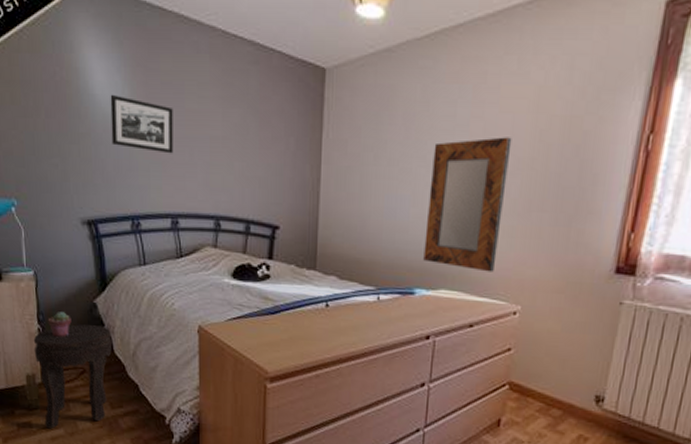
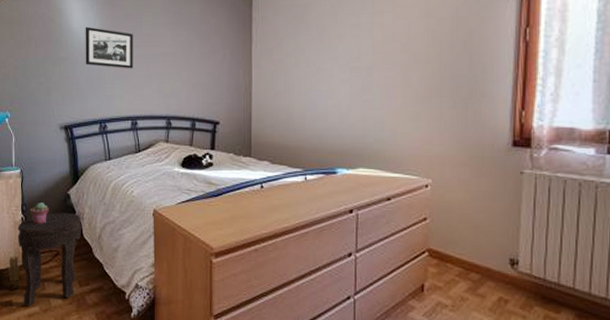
home mirror: present [423,137,512,272] -> none [342,38,409,151]

